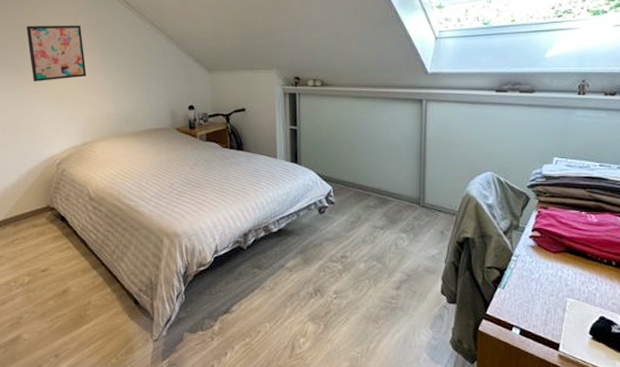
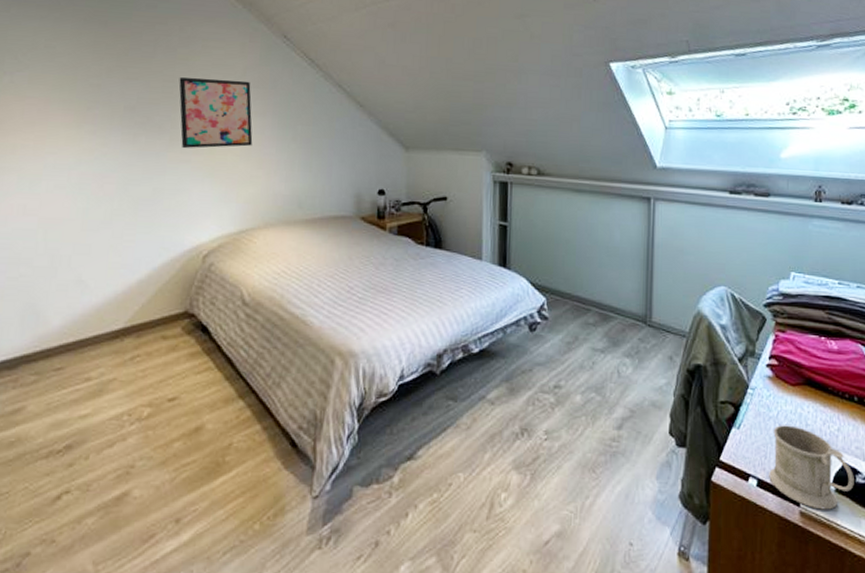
mug: none [531,285,610,354] -> present [769,425,854,510]

